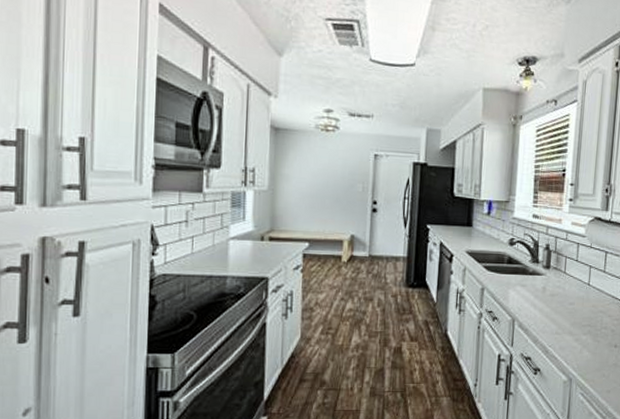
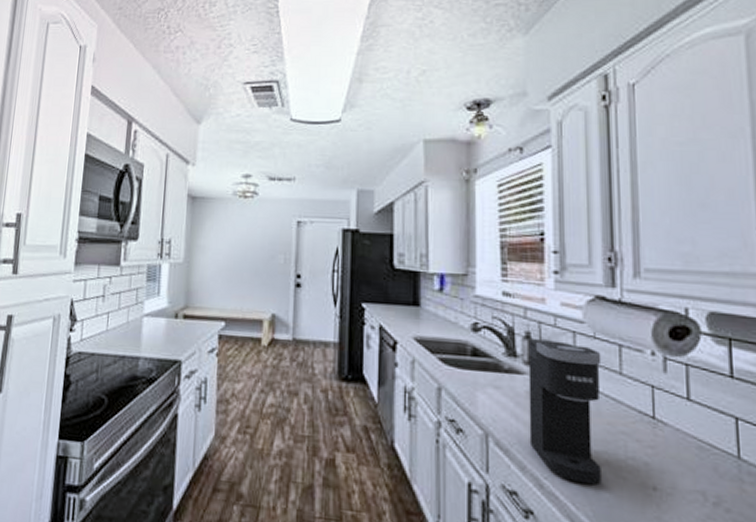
coffee maker: none [542,249,594,348] -> present [528,339,602,485]

